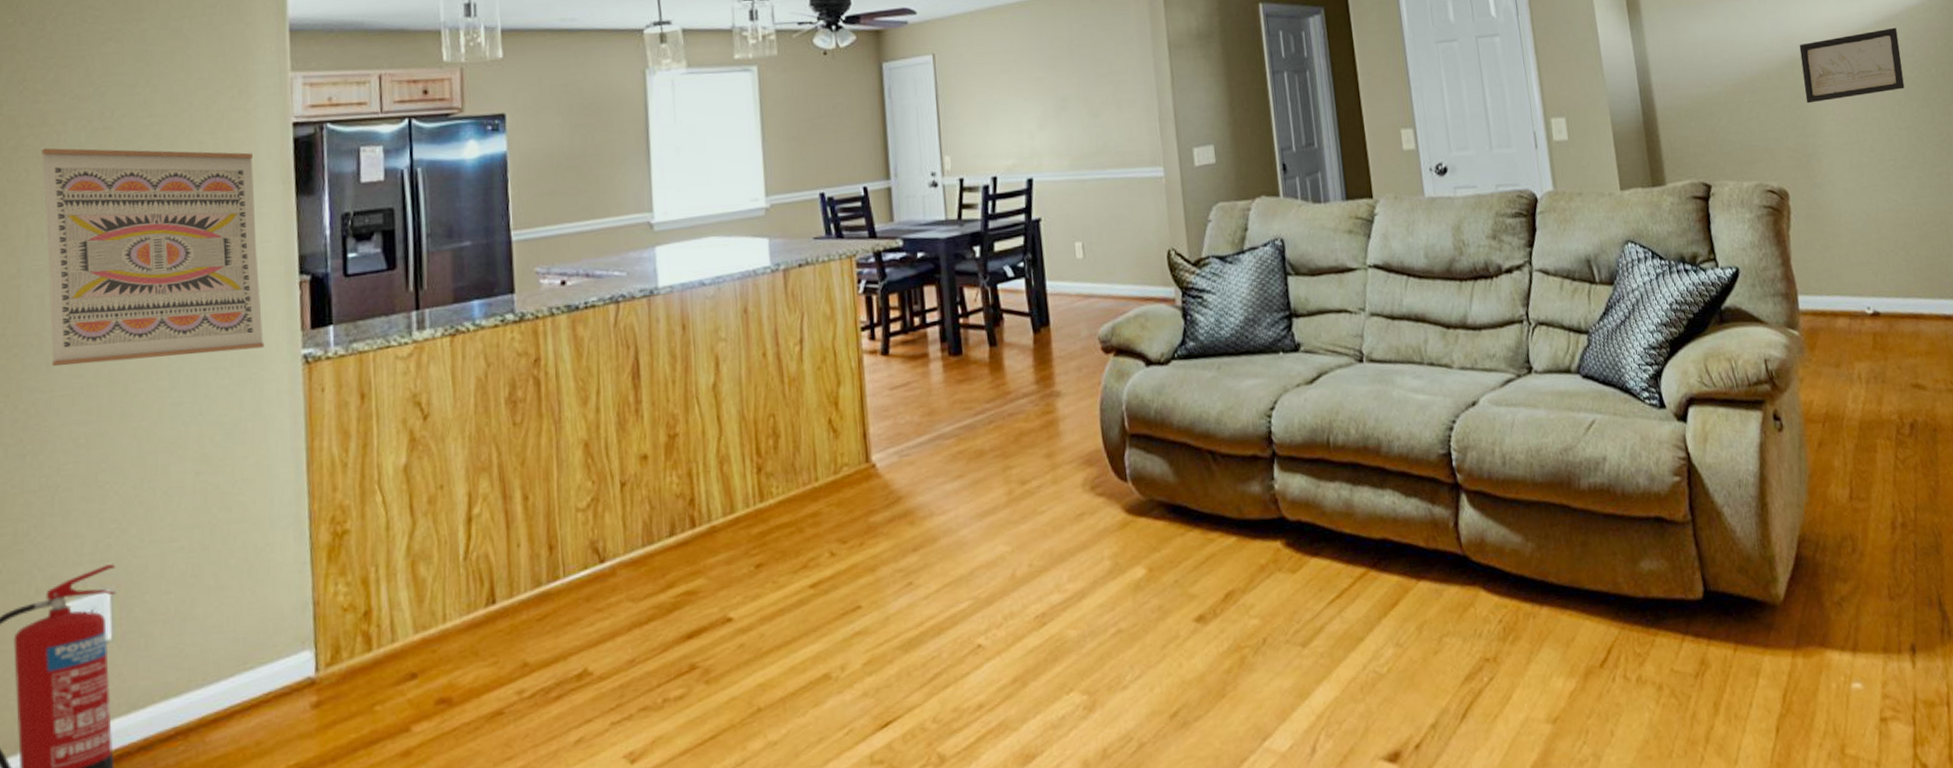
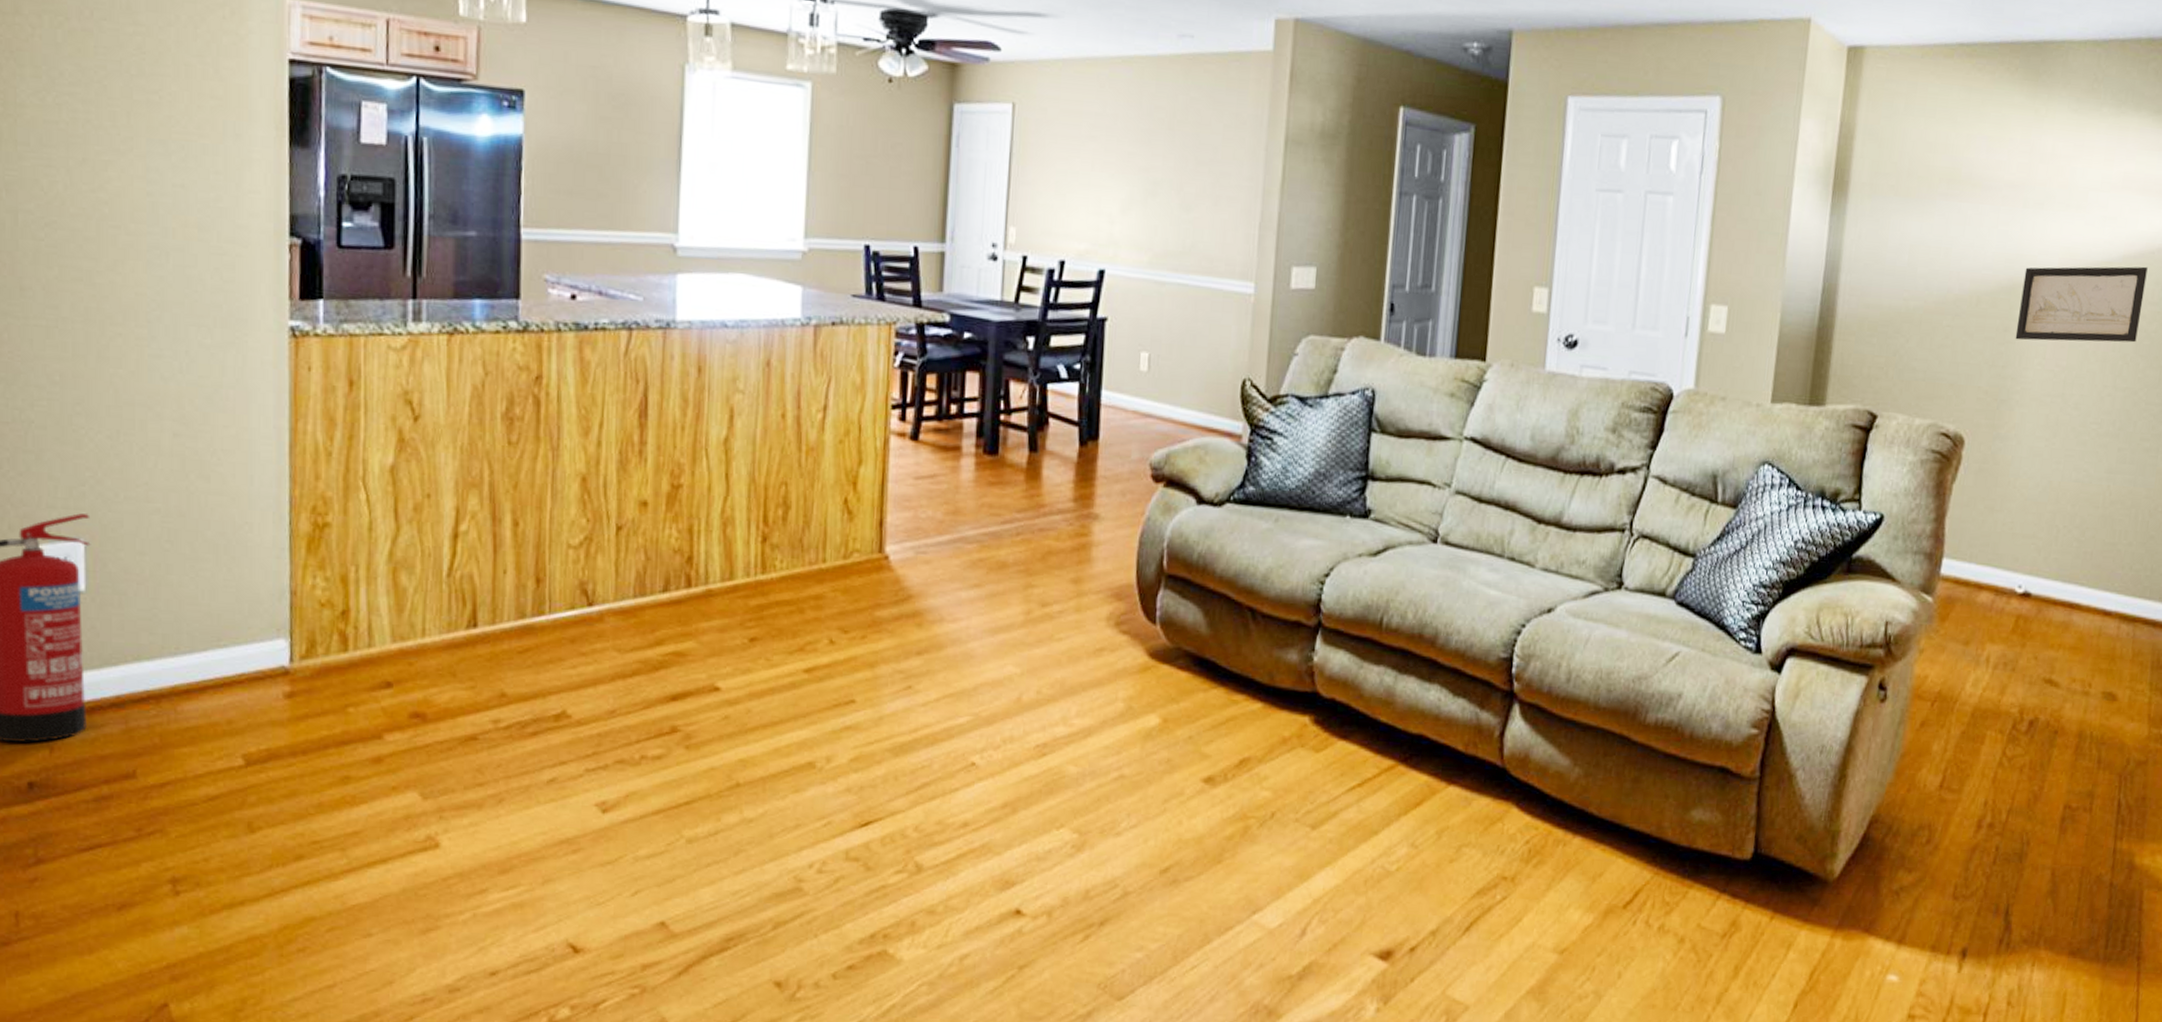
wall art: present [41,148,265,367] -> none [14,41,250,311]

